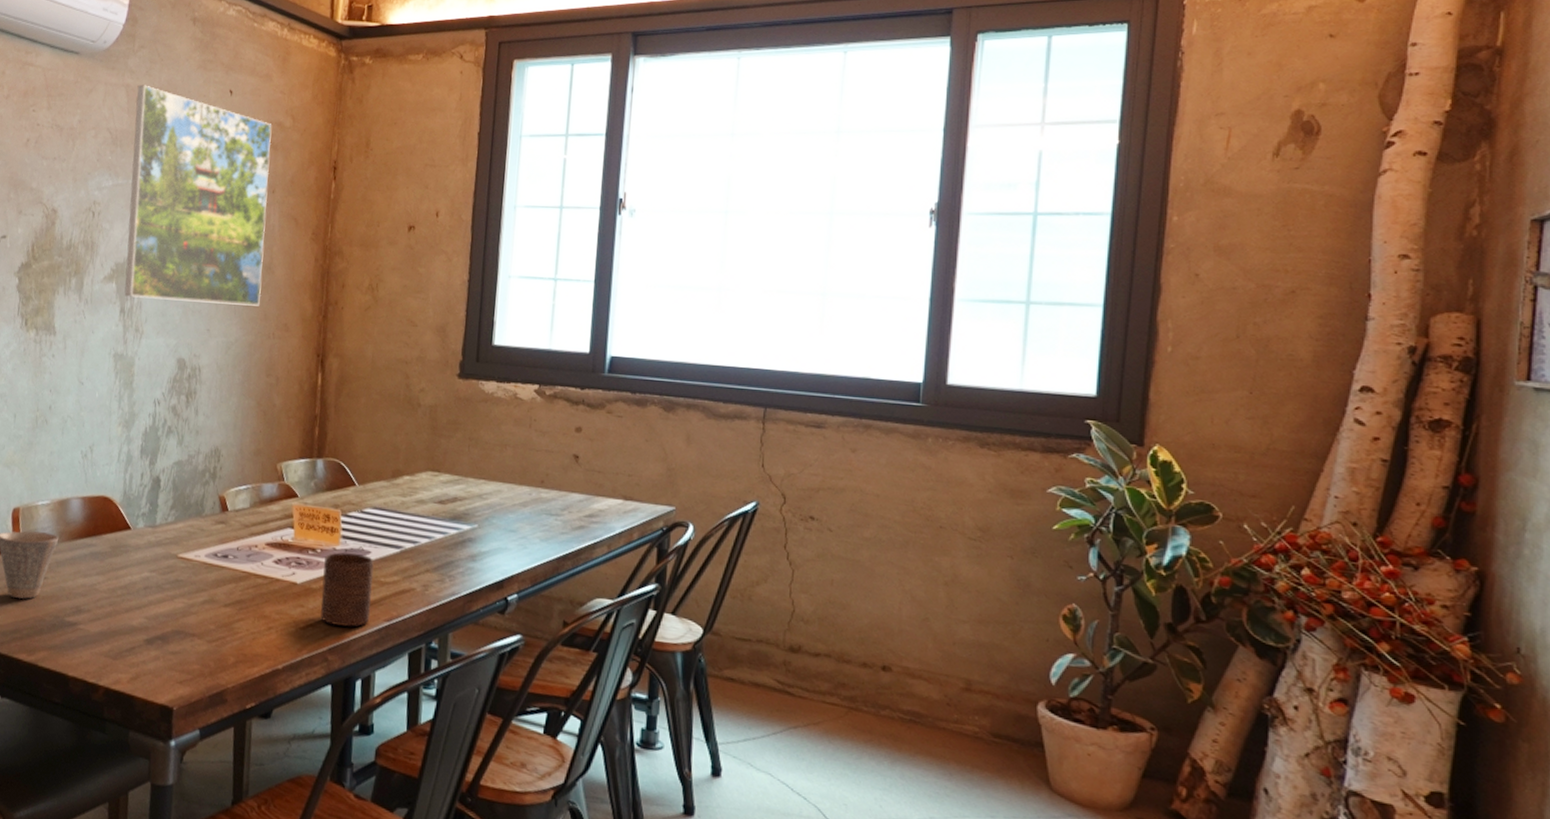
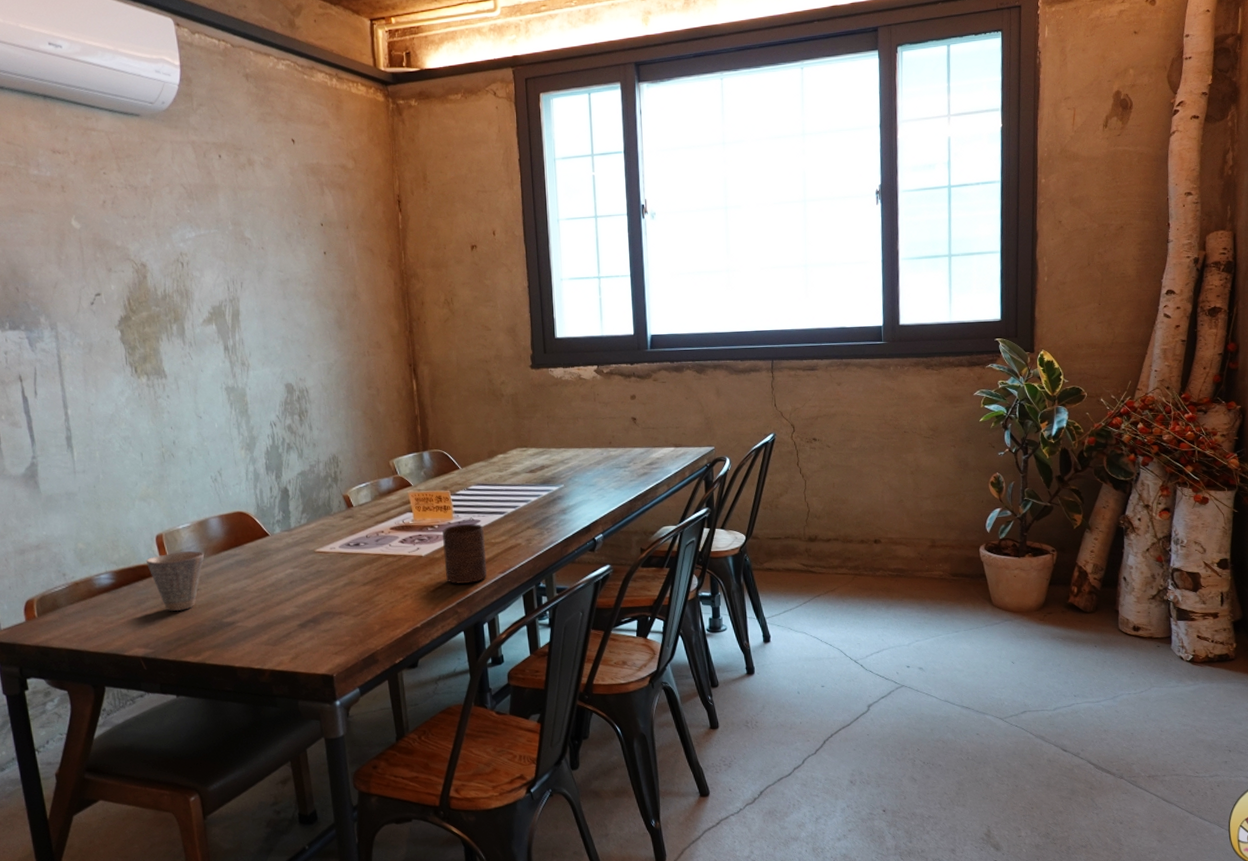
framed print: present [124,84,272,306] -> none [203,140,352,336]

